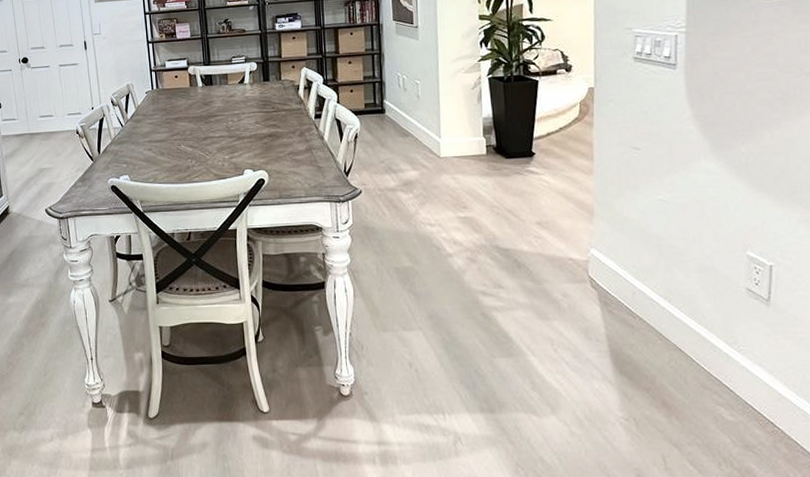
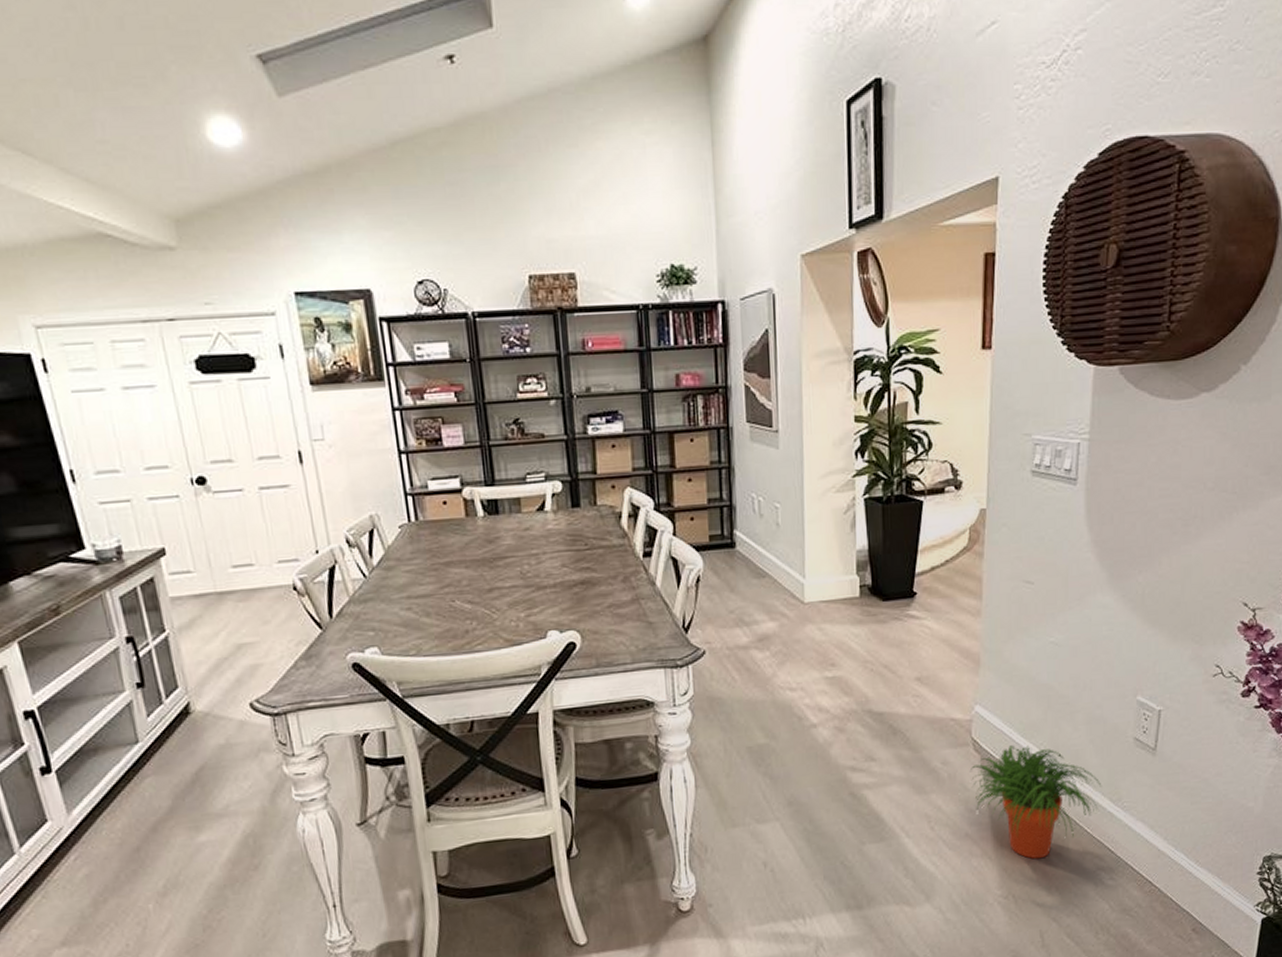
potted plant: none [589,286,717,389] -> present [971,745,1102,859]

